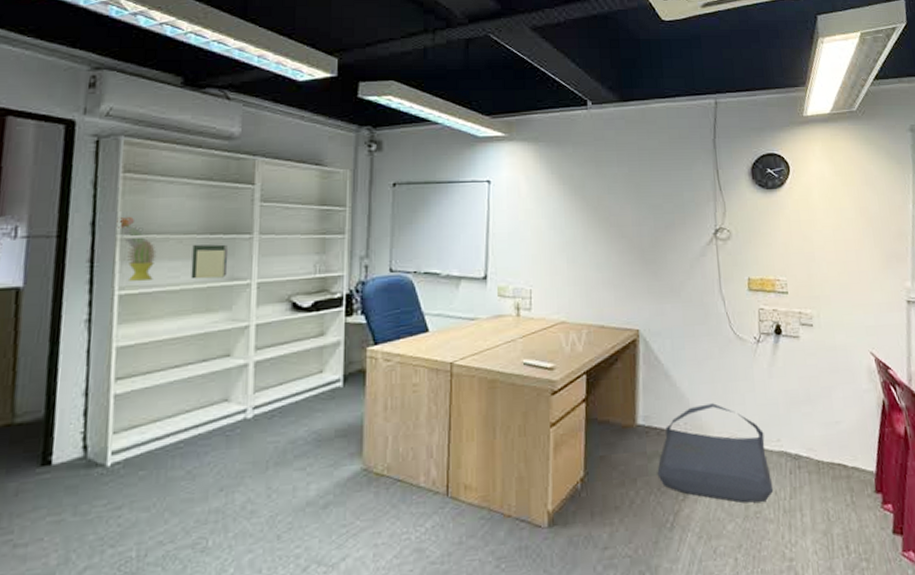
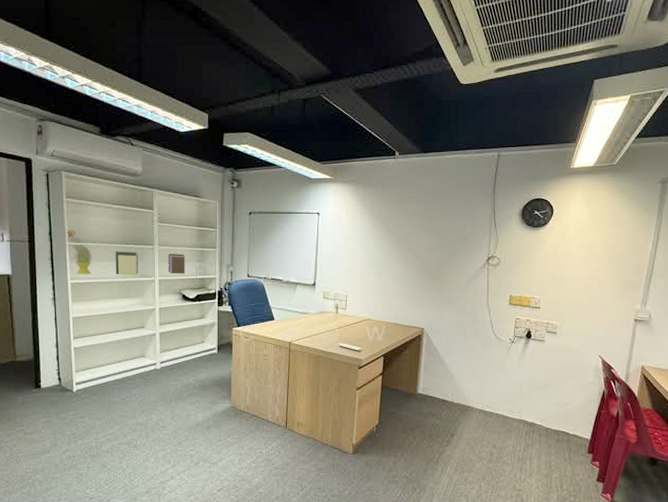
books: none [272,244,299,274] -> present [168,254,185,274]
bag: present [657,403,774,503] -> none [430,383,512,452]

